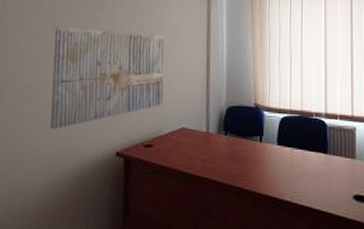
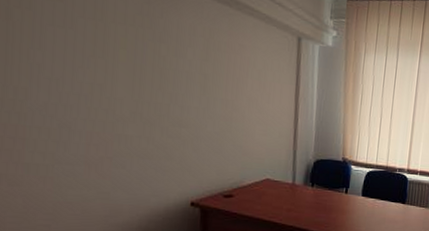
wall art: present [50,26,165,129] -> none [96,54,247,178]

